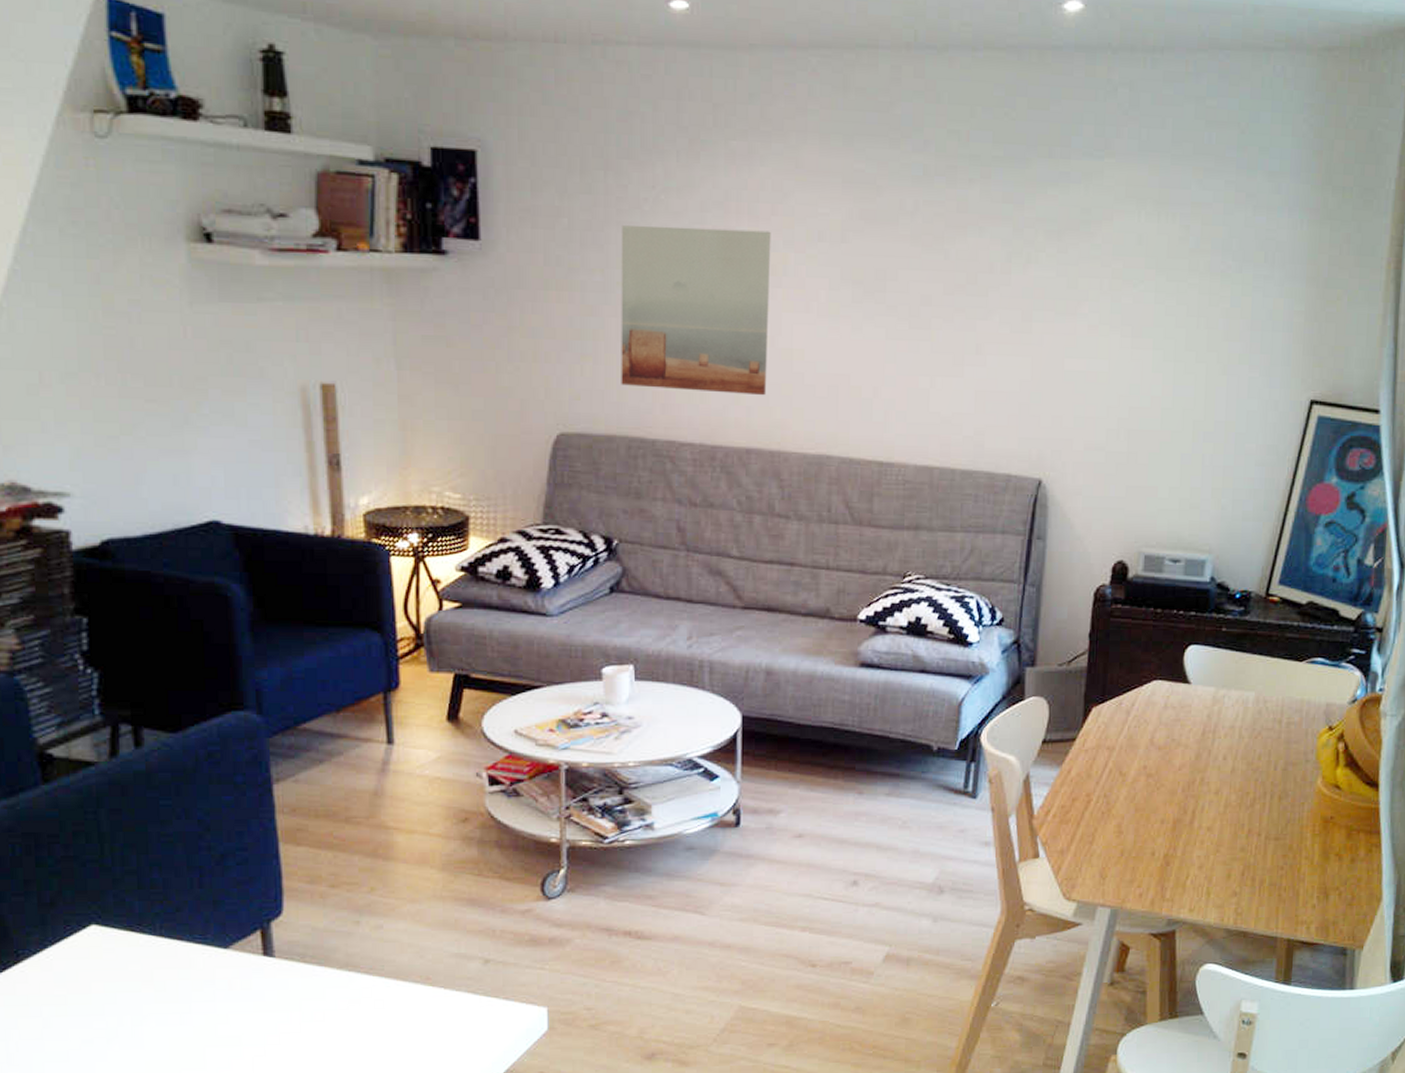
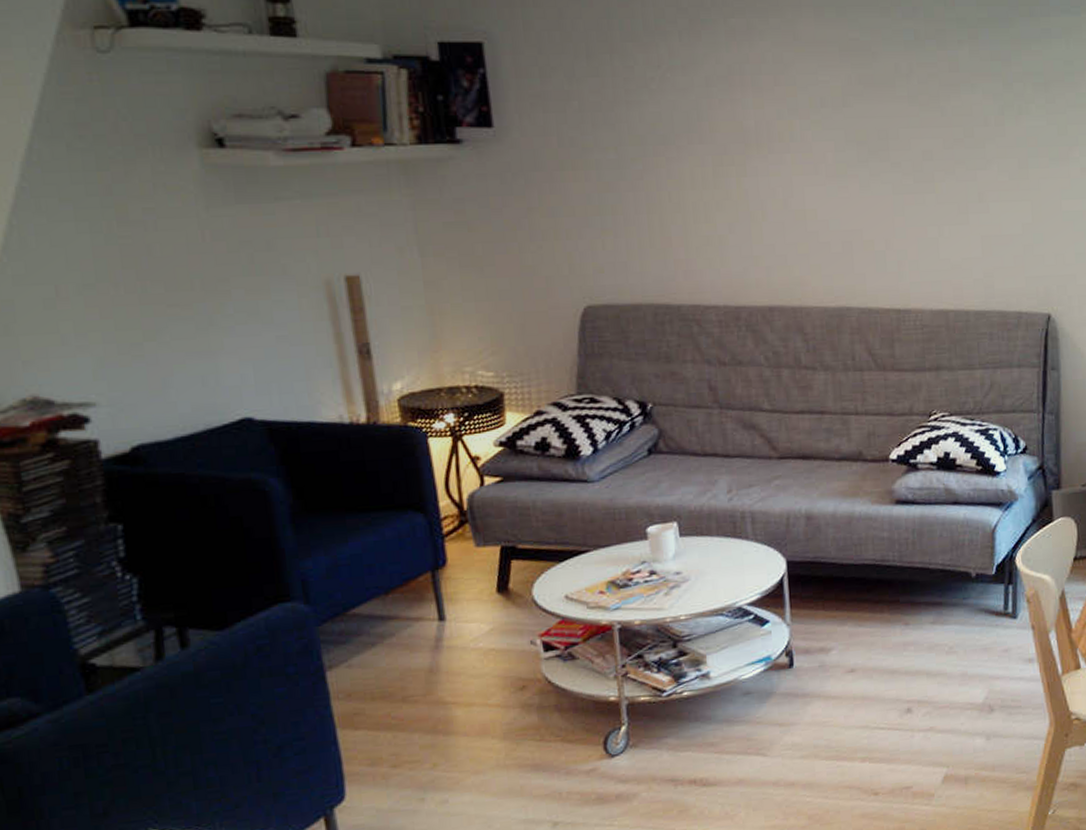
wall art: present [621,225,771,396] -> none [631,101,784,256]

